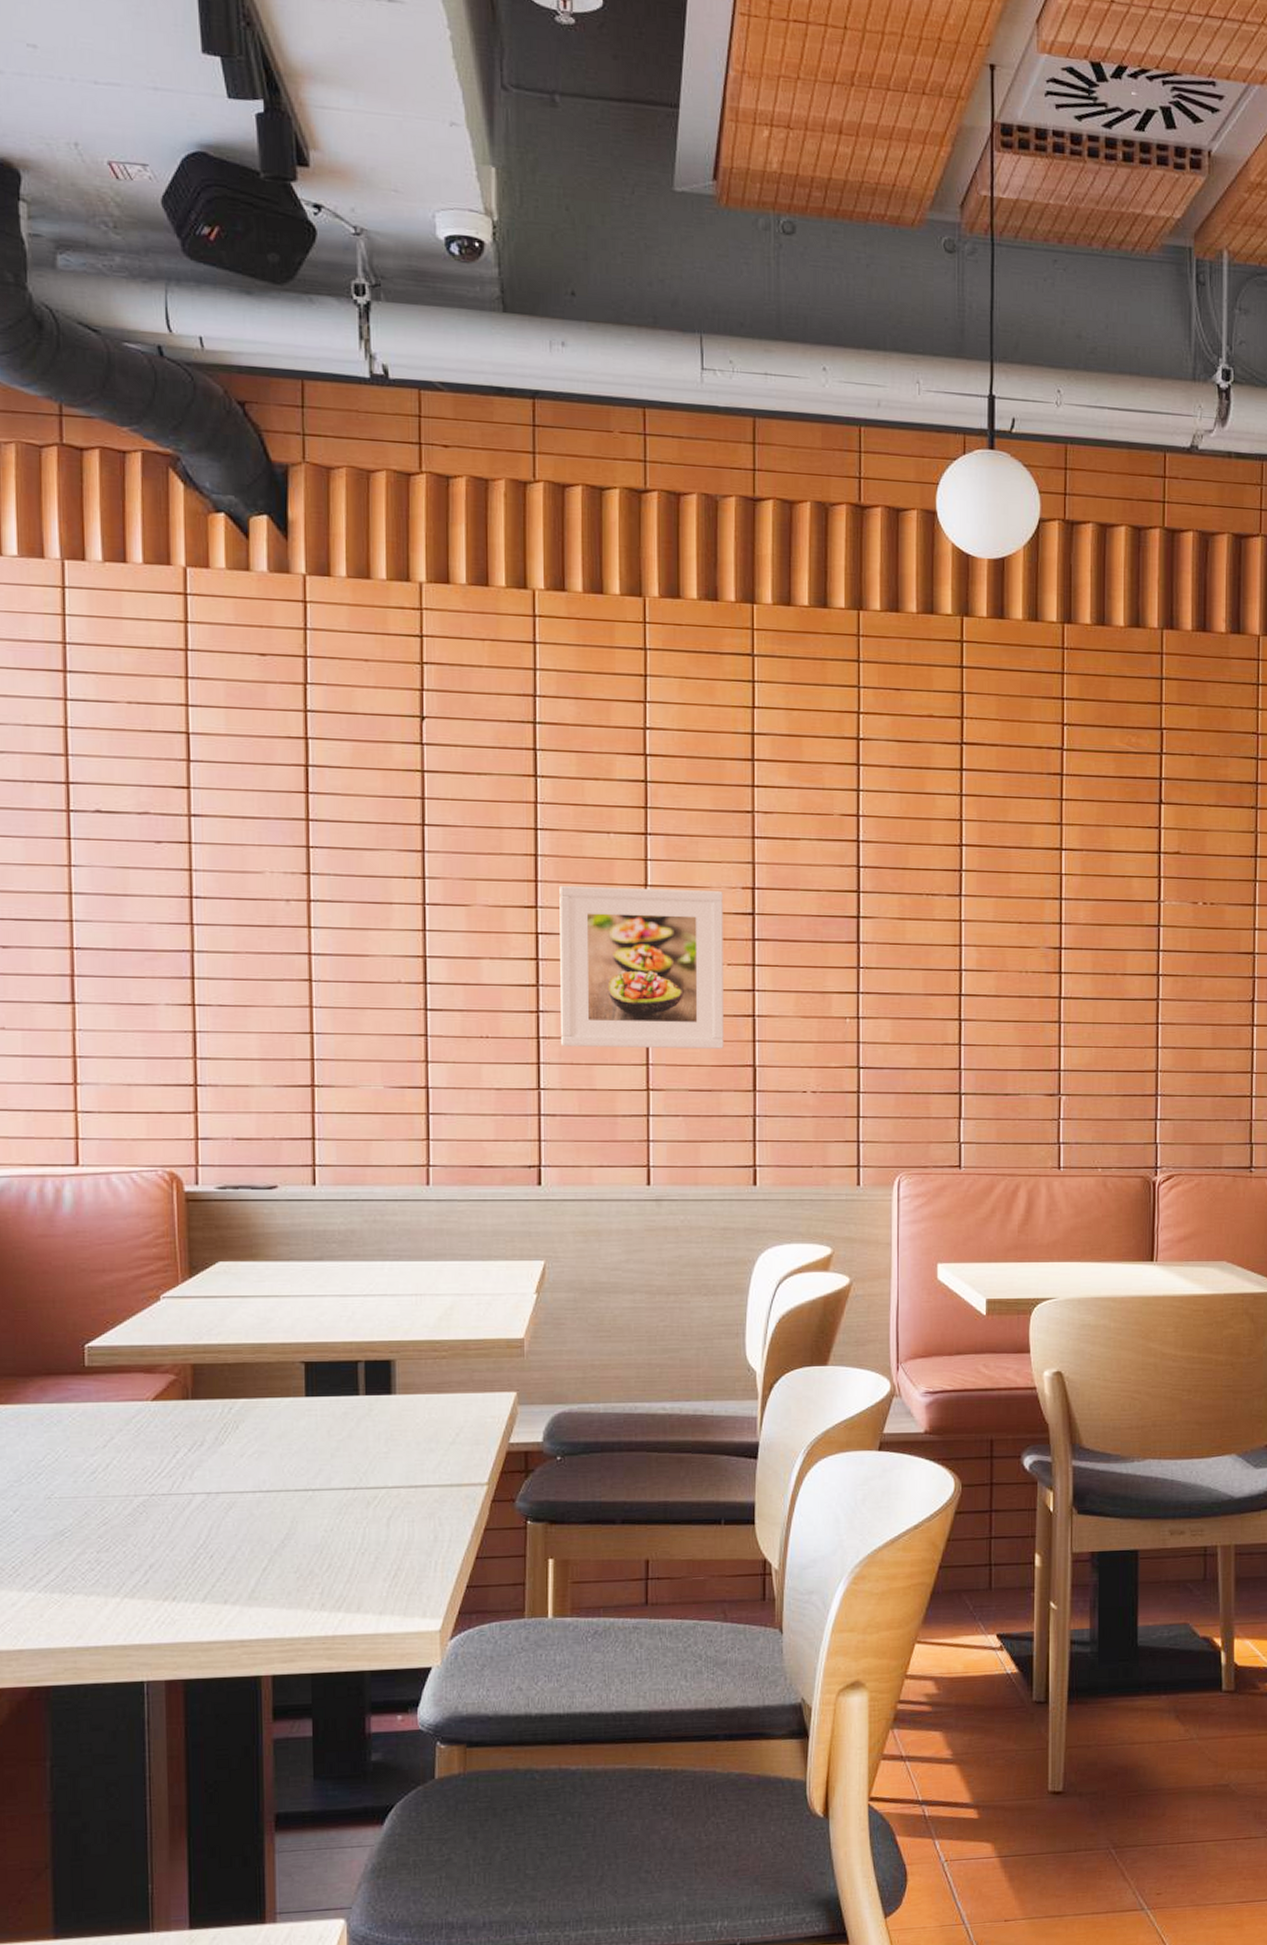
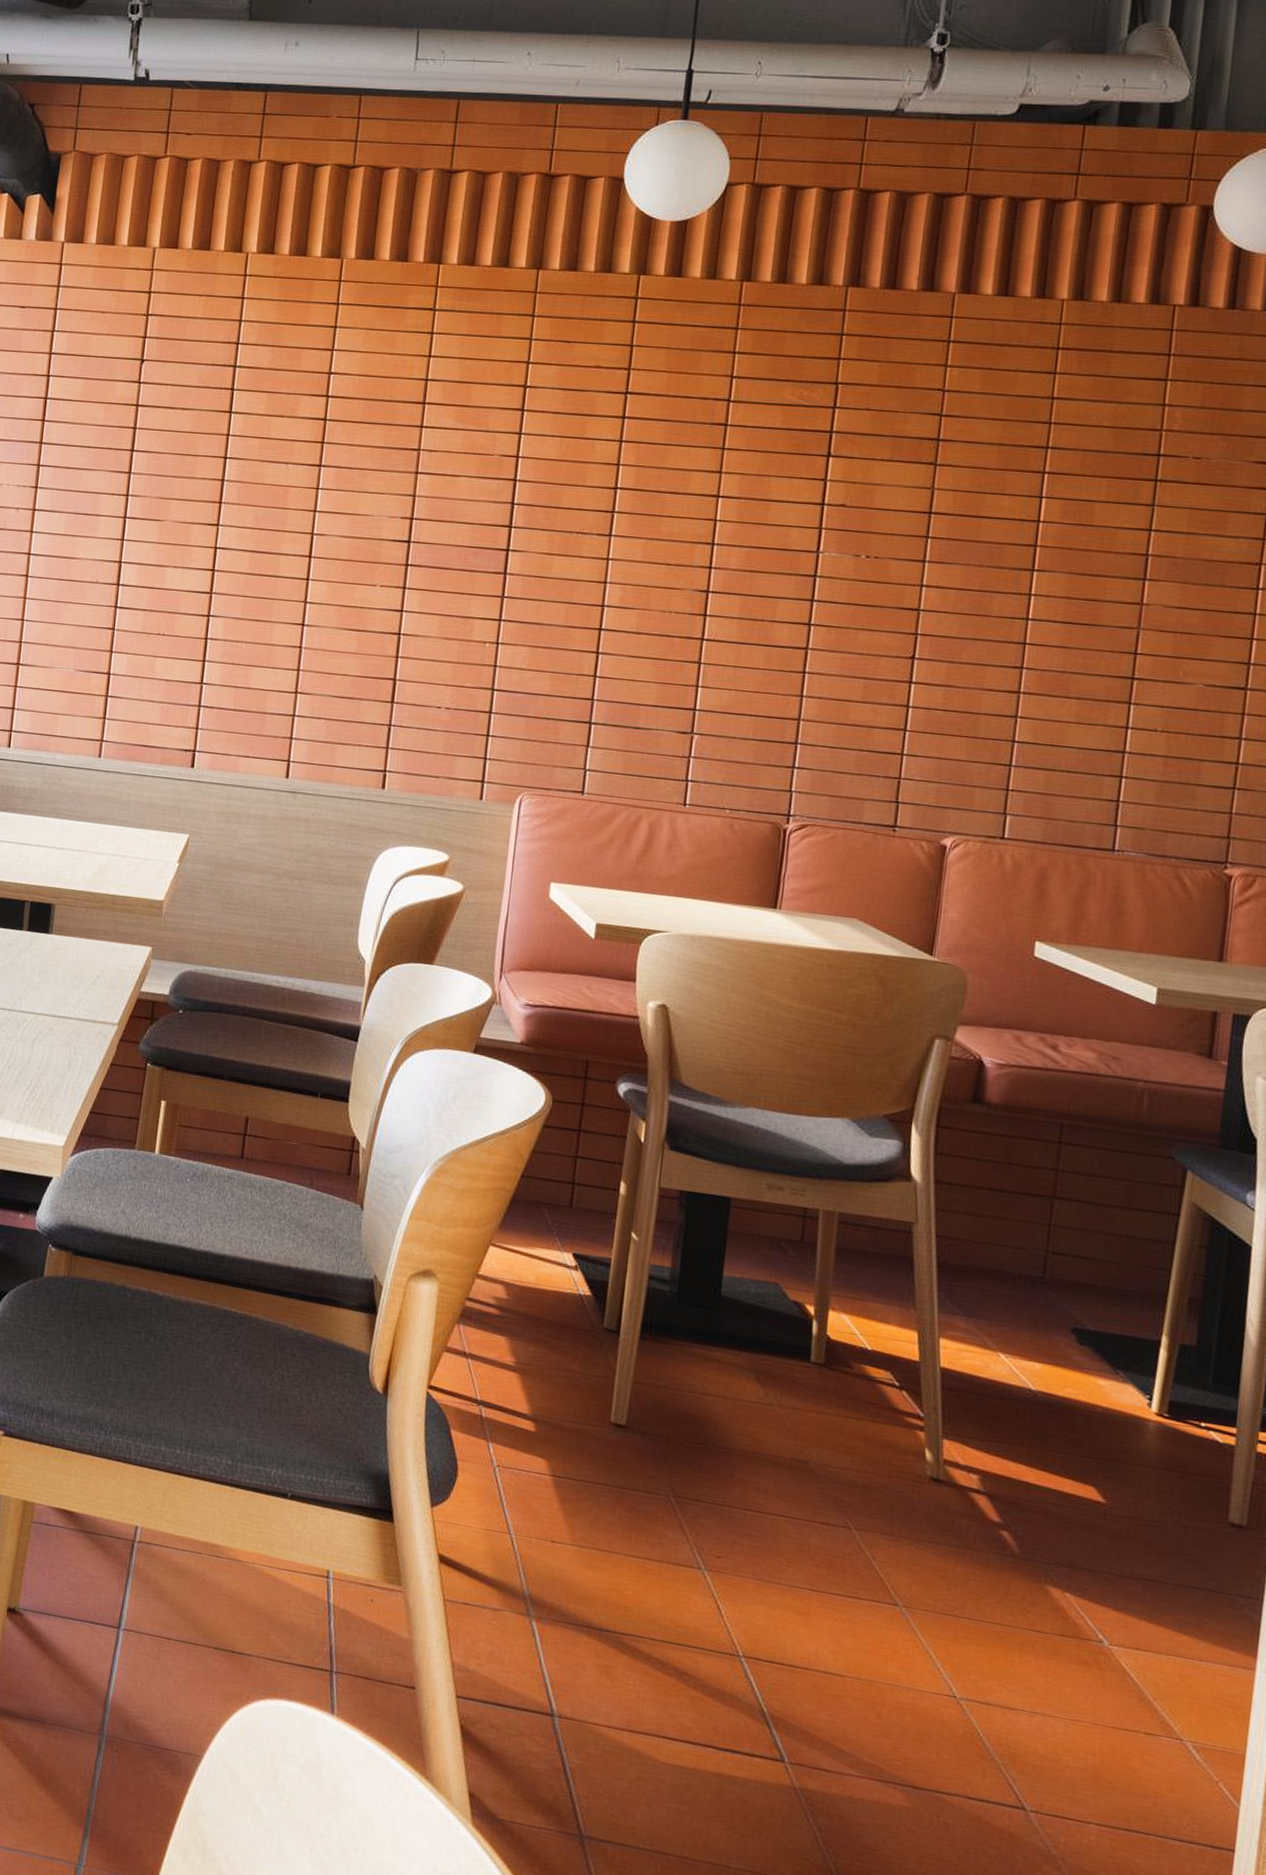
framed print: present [559,885,724,1049] -> none [225,507,383,662]

